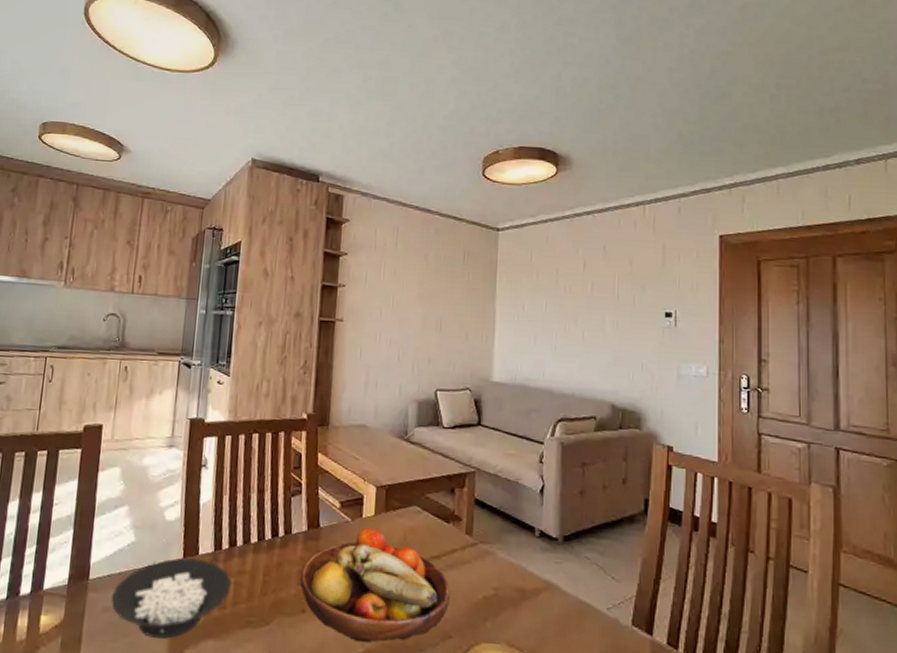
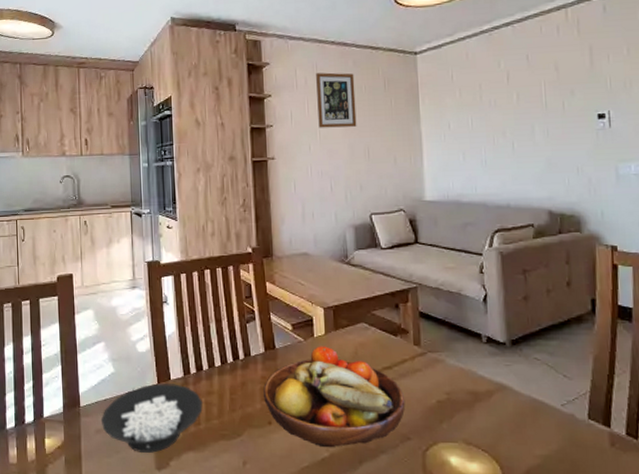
wall art: none [393,237,435,297] -> present [316,72,357,128]

